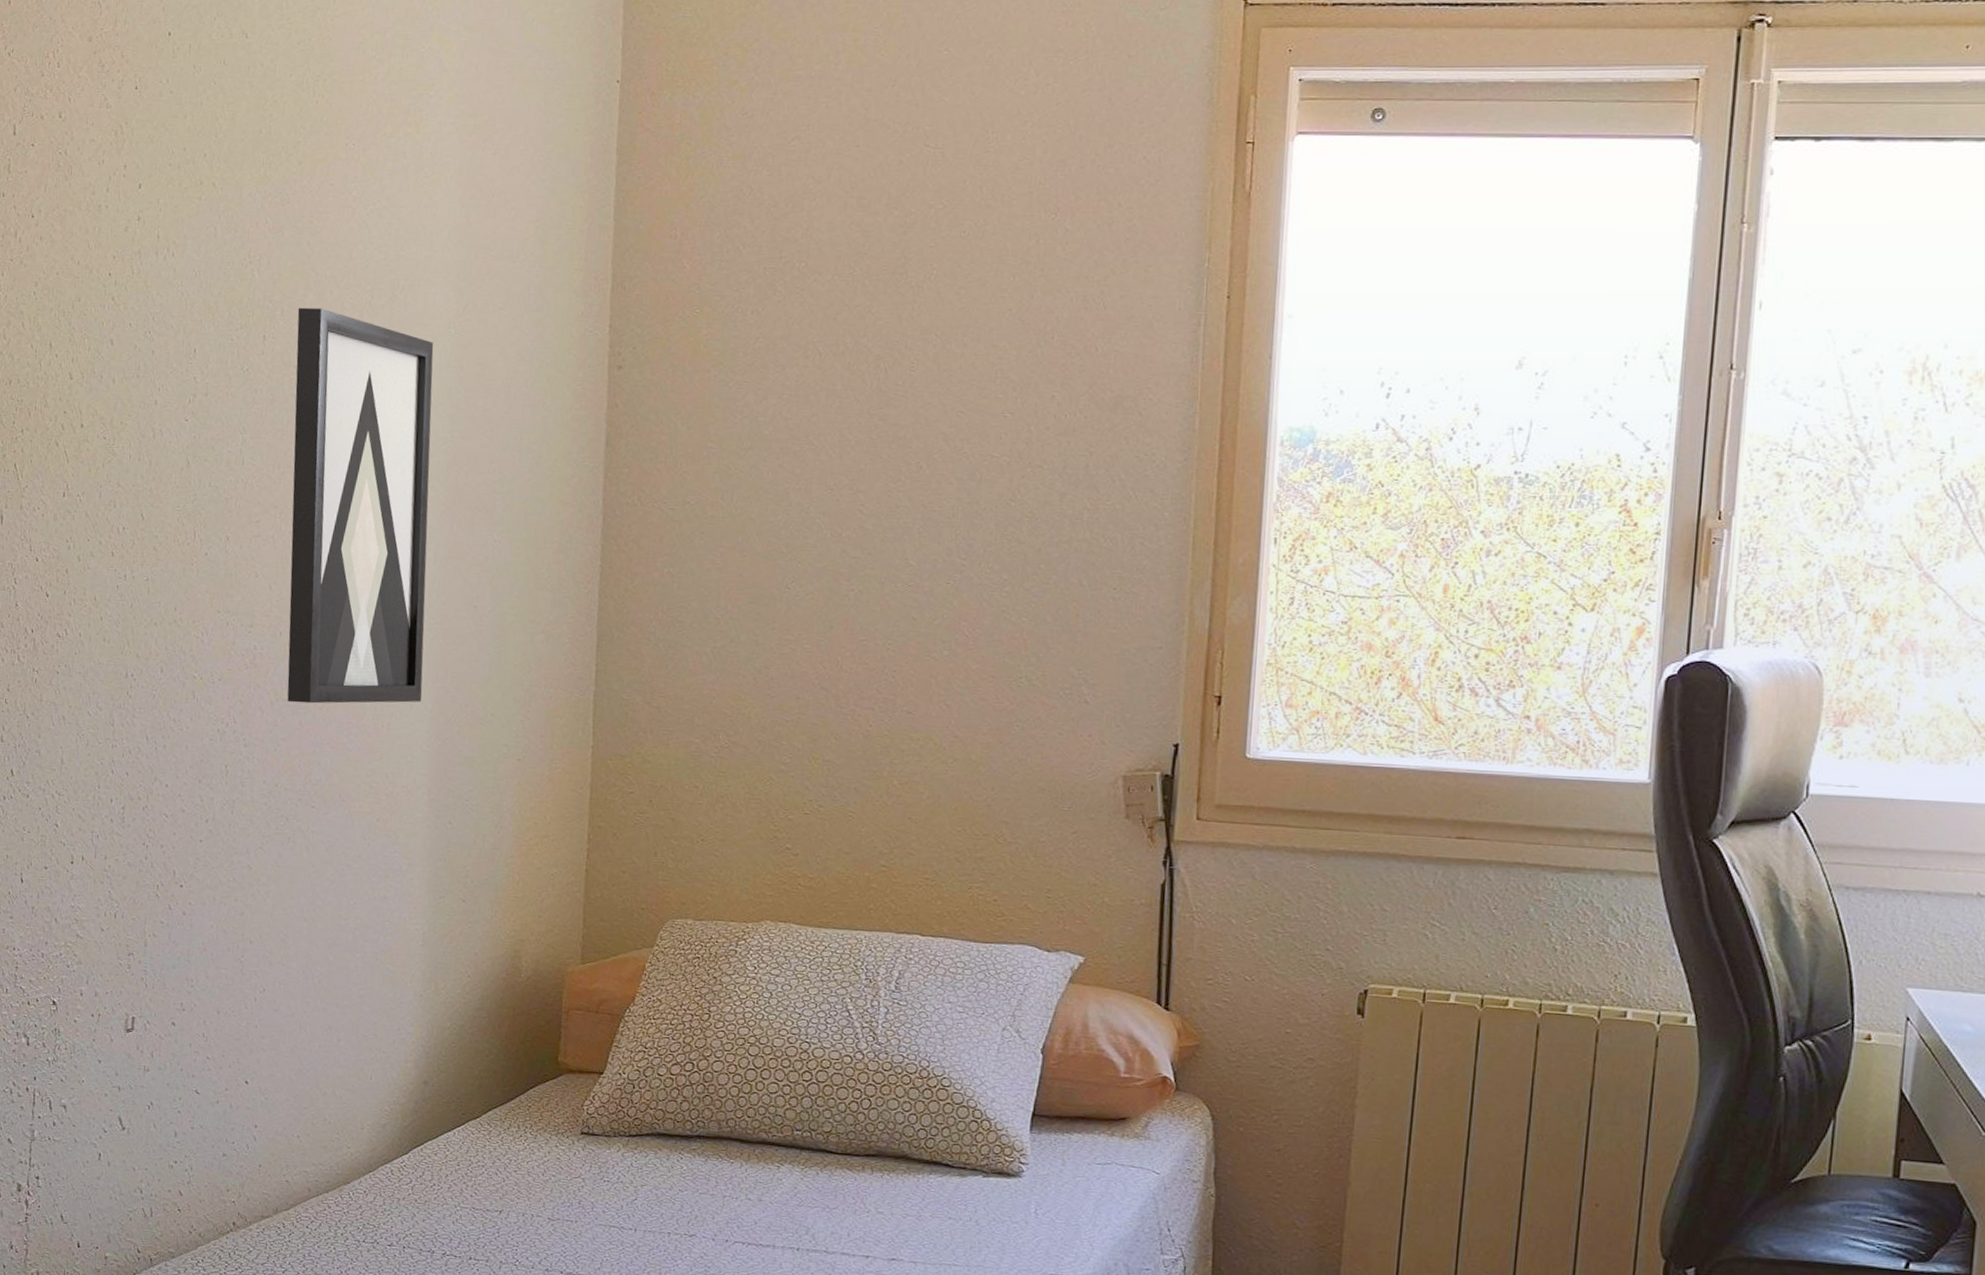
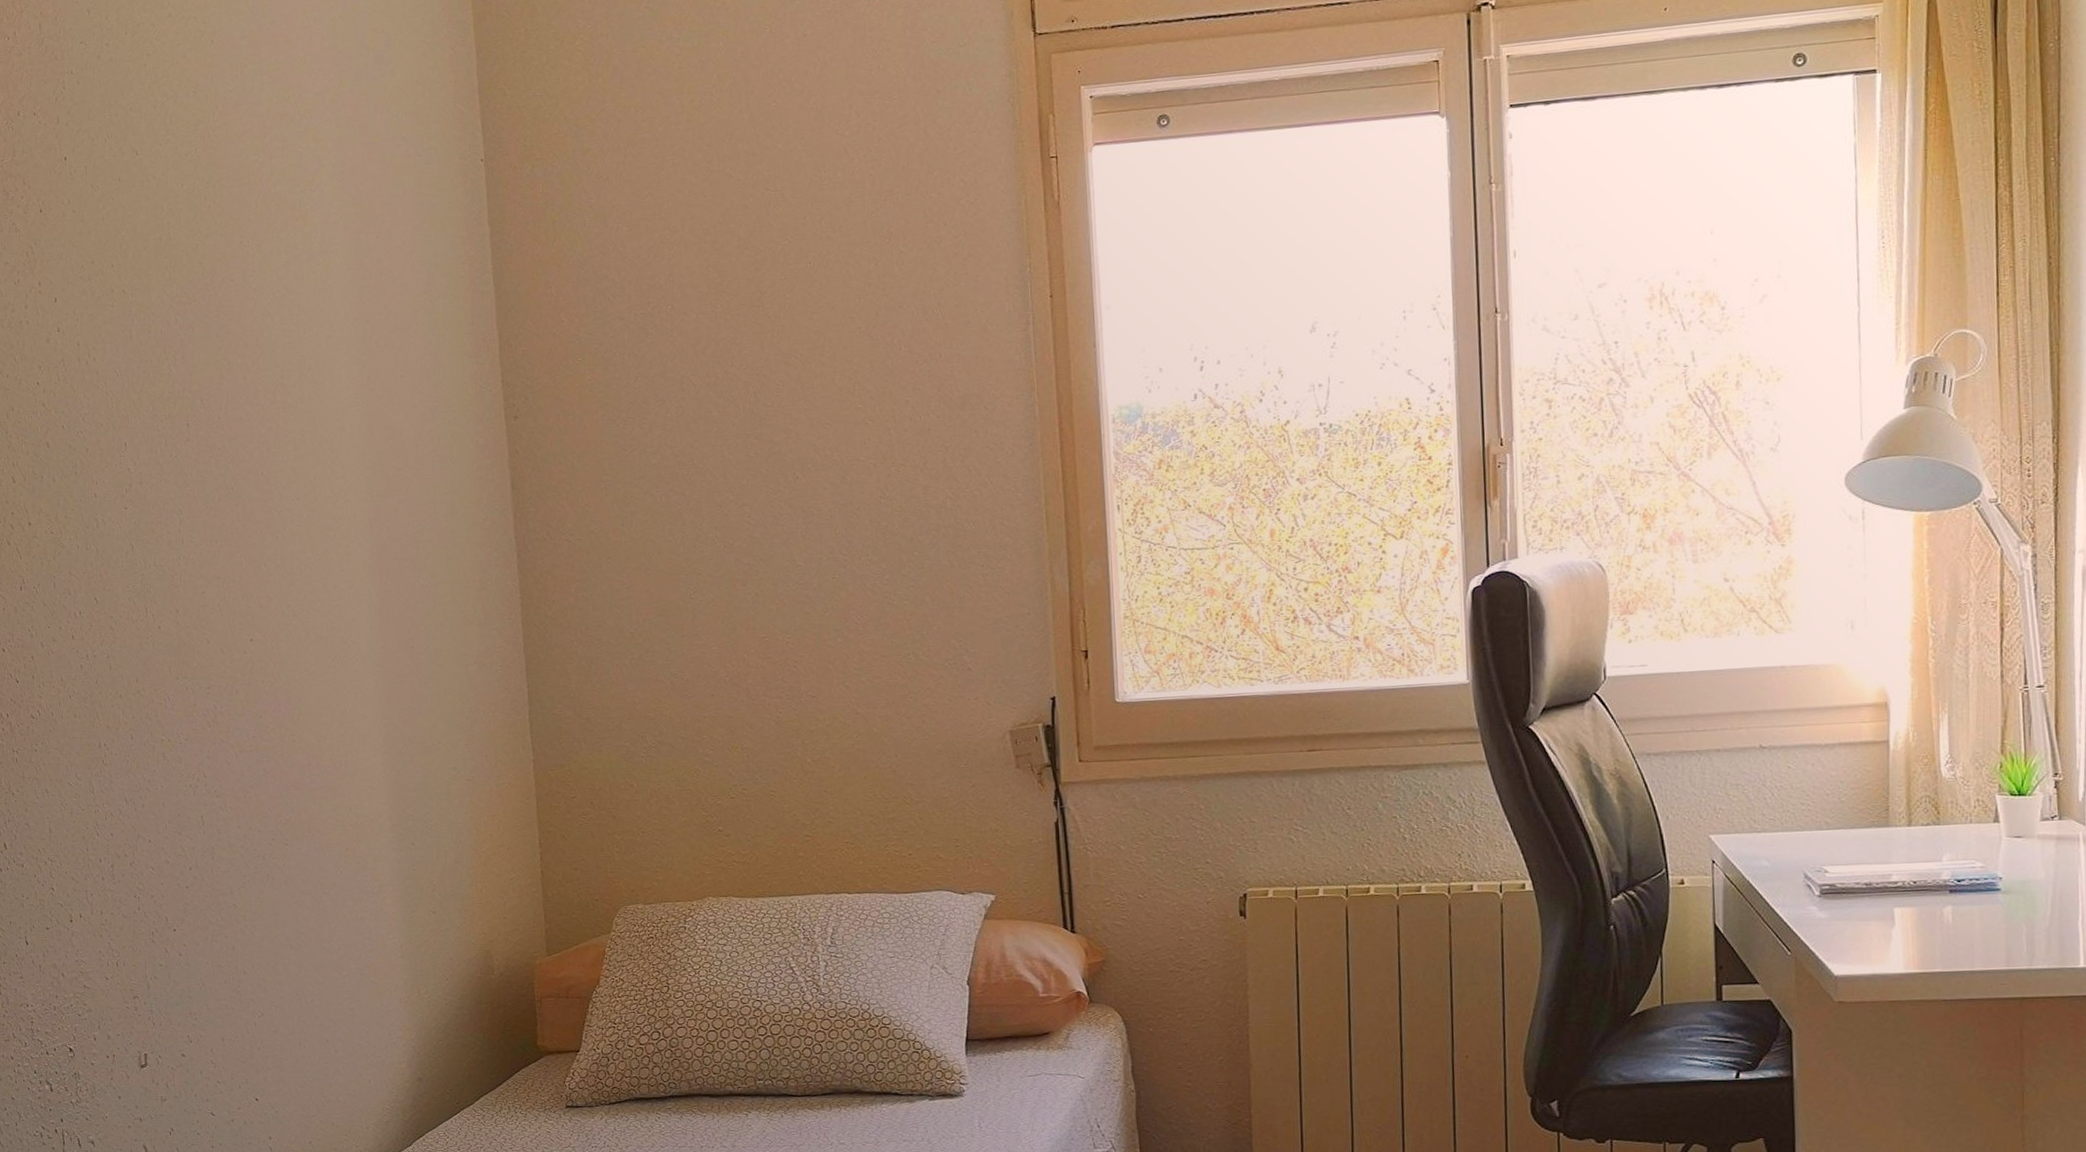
wall art: present [287,307,434,704] -> none [215,393,374,753]

